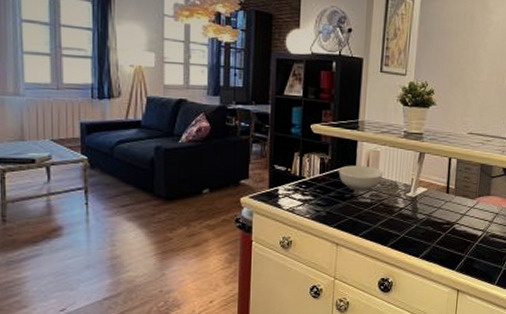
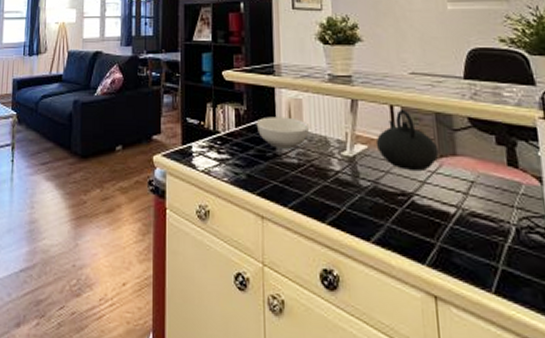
teapot: none [433,161,479,206] -> present [375,110,439,170]

